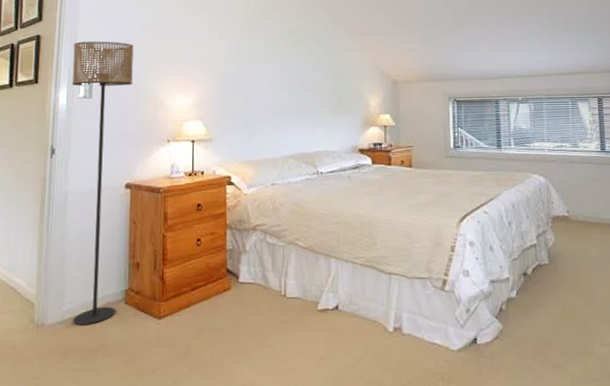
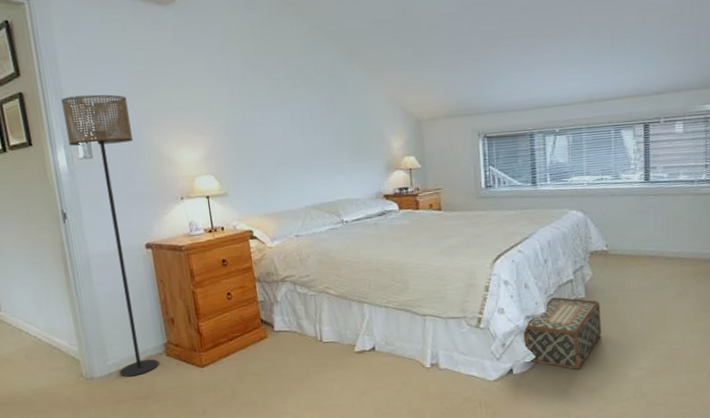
woven basket: none [488,261,565,343] -> present [523,297,601,370]

